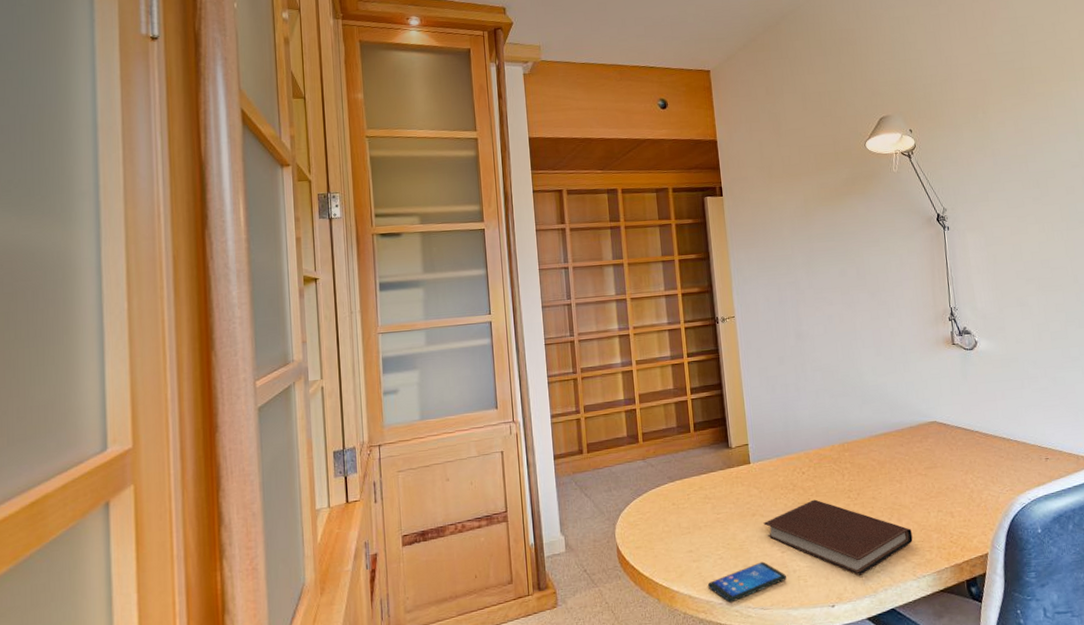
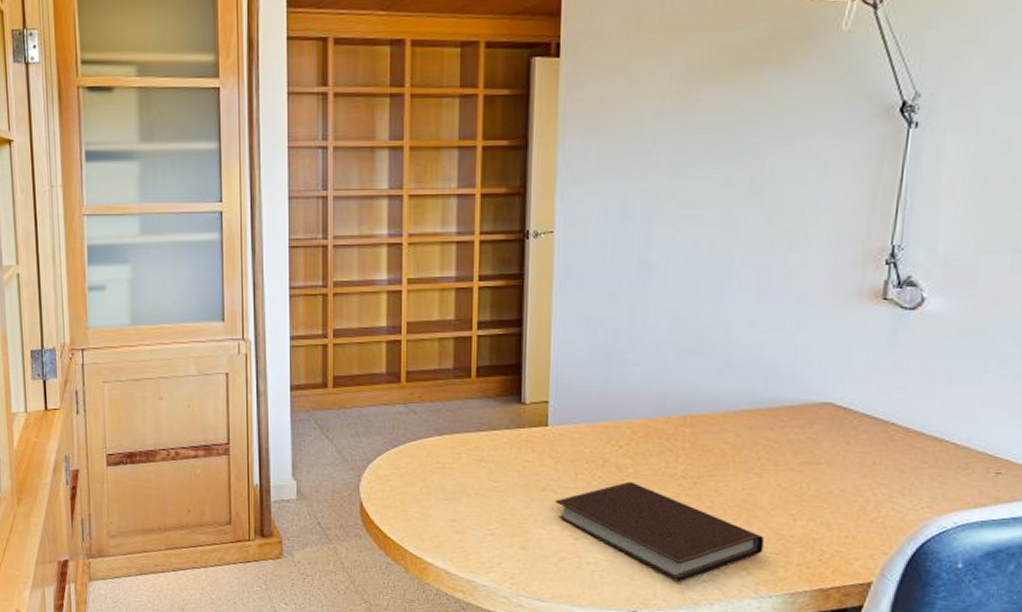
smartphone: present [707,561,786,603] -> none [470,546,576,587]

